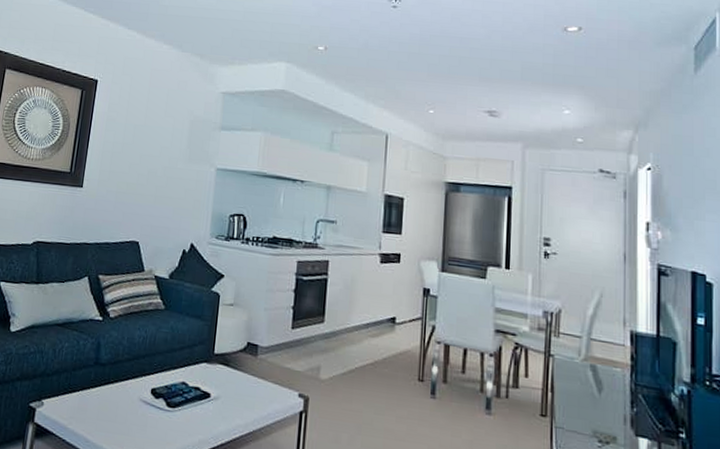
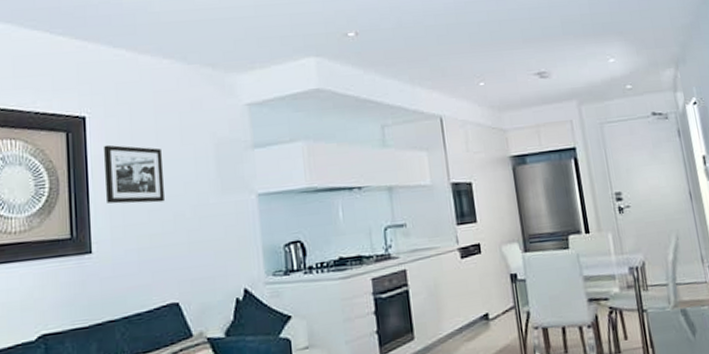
picture frame: none [101,105,149,159] -> present [104,144,164,204]

